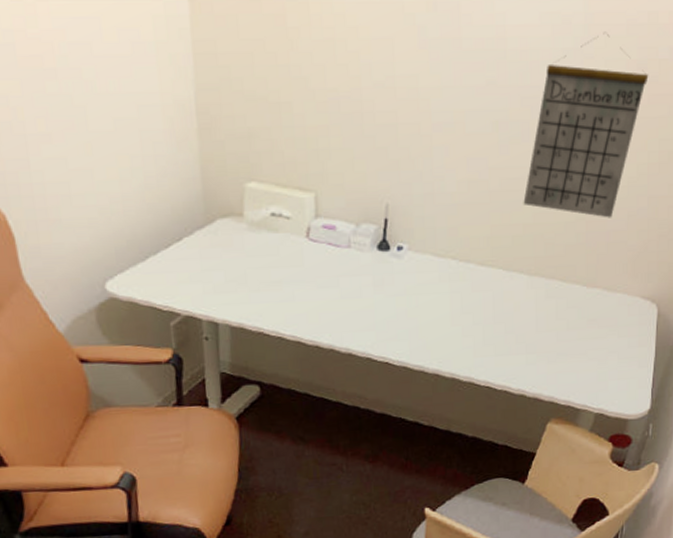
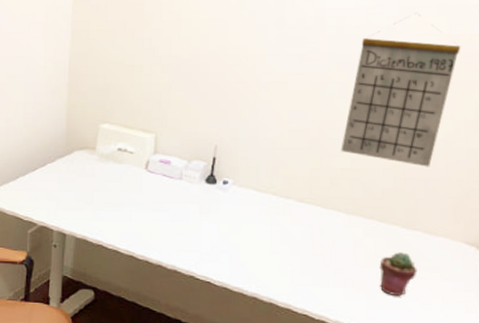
potted succulent: none [560,312,596,358] -> present [379,252,418,297]

